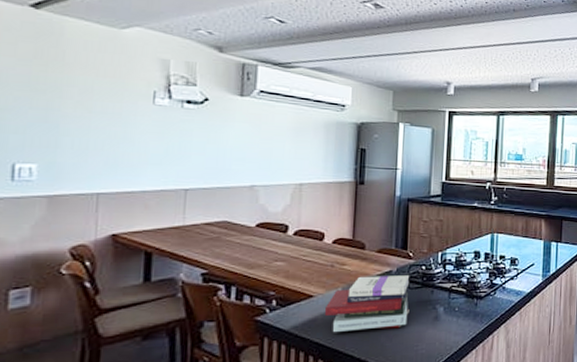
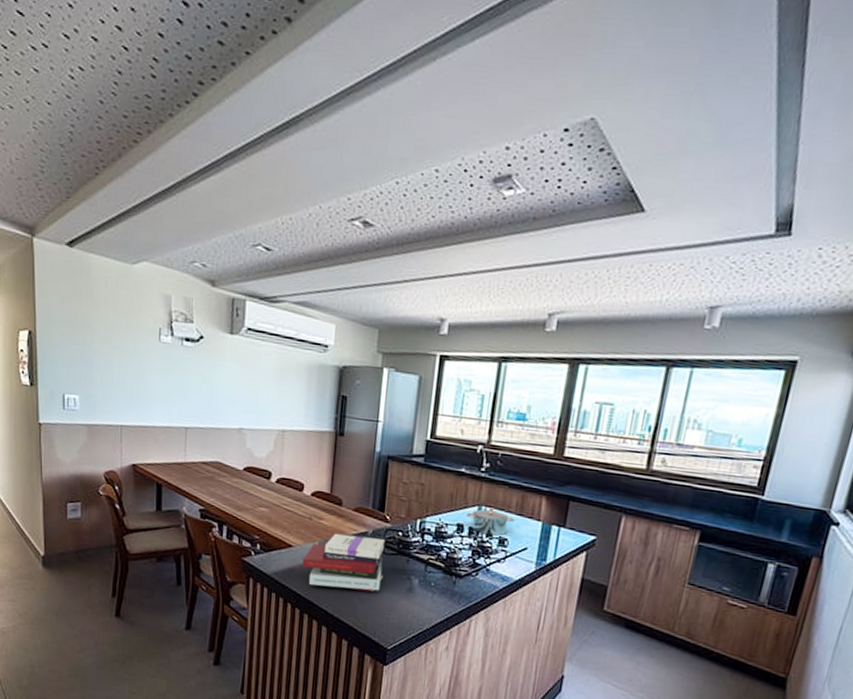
cooking pot: none [482,234,521,257] -> present [466,507,514,537]

